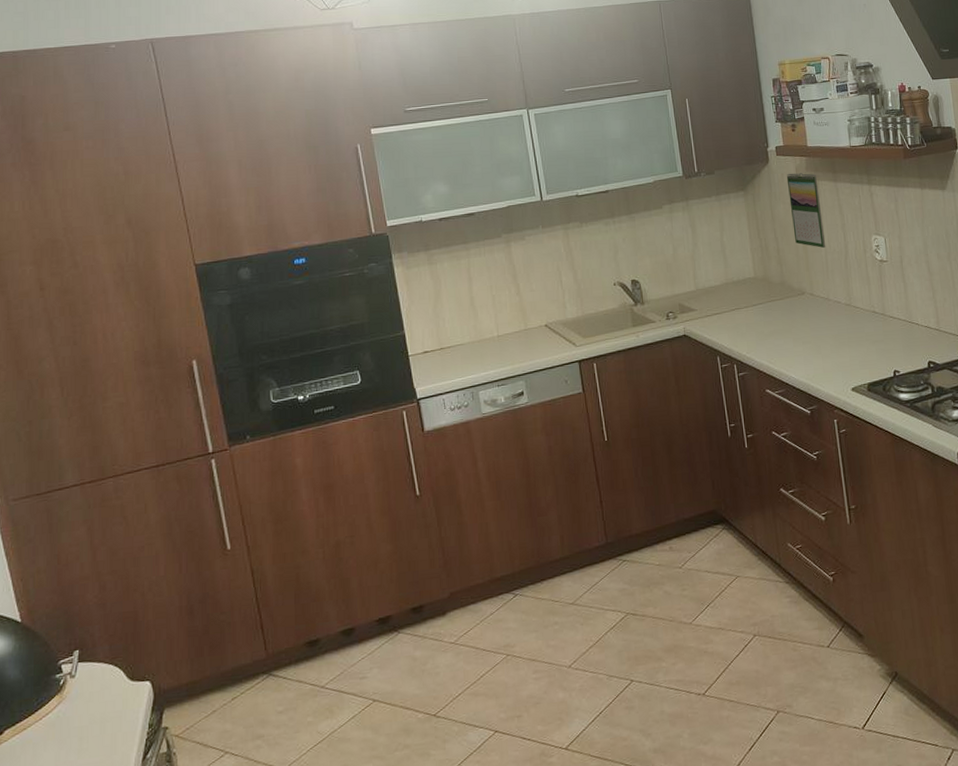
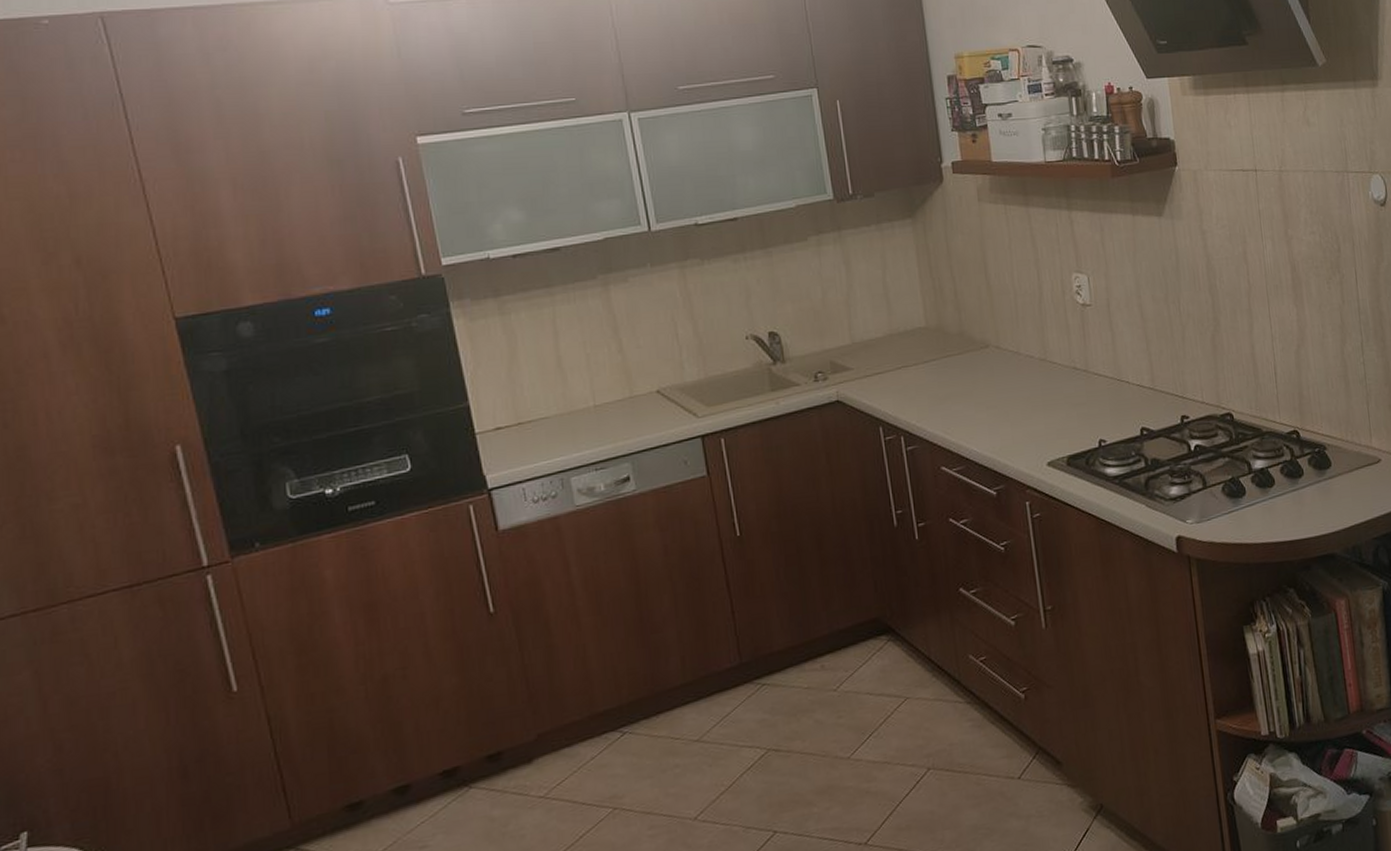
calendar: present [786,172,826,248] -> none [965,194,1016,289]

